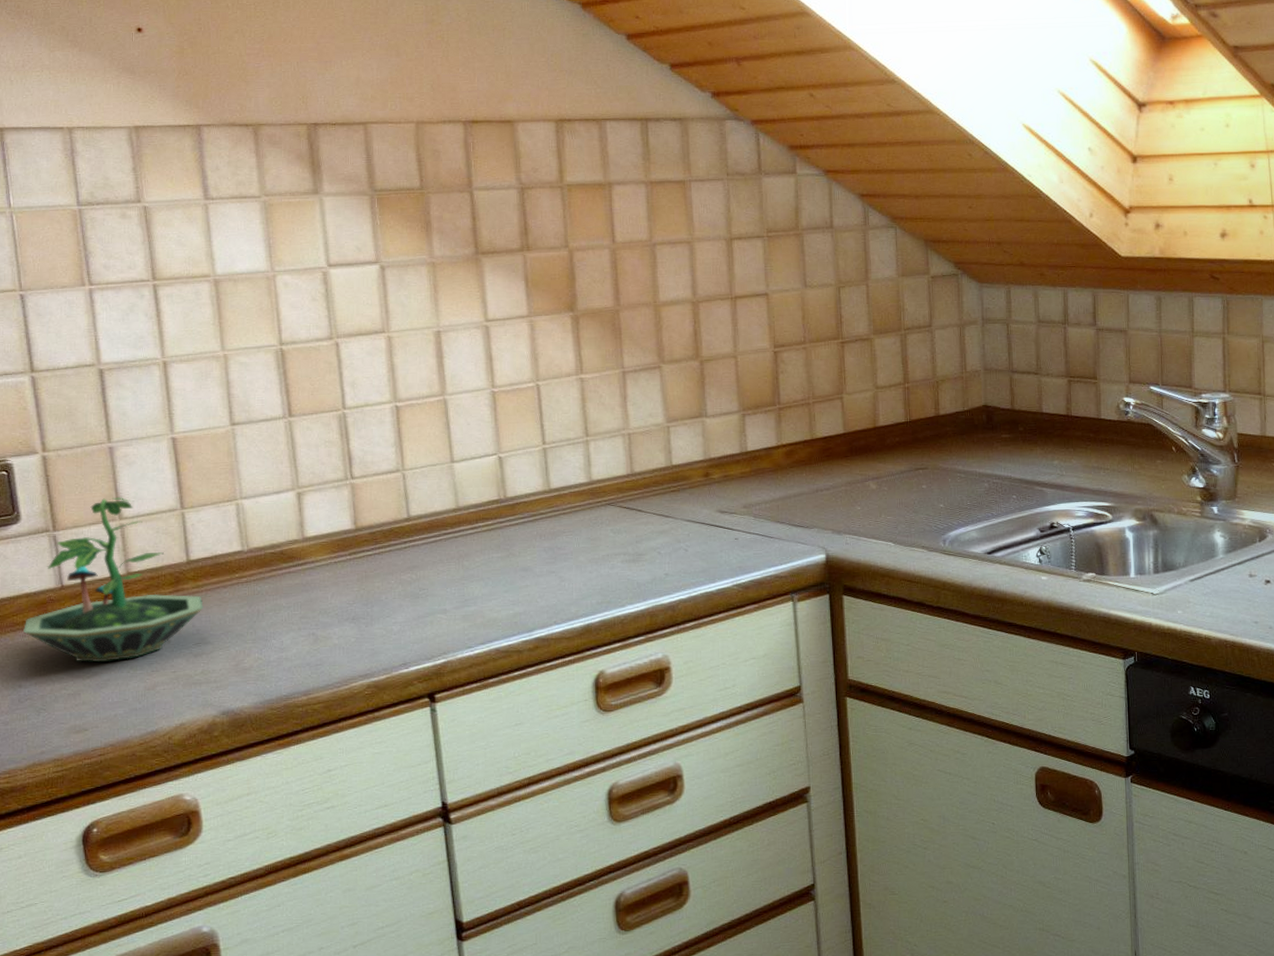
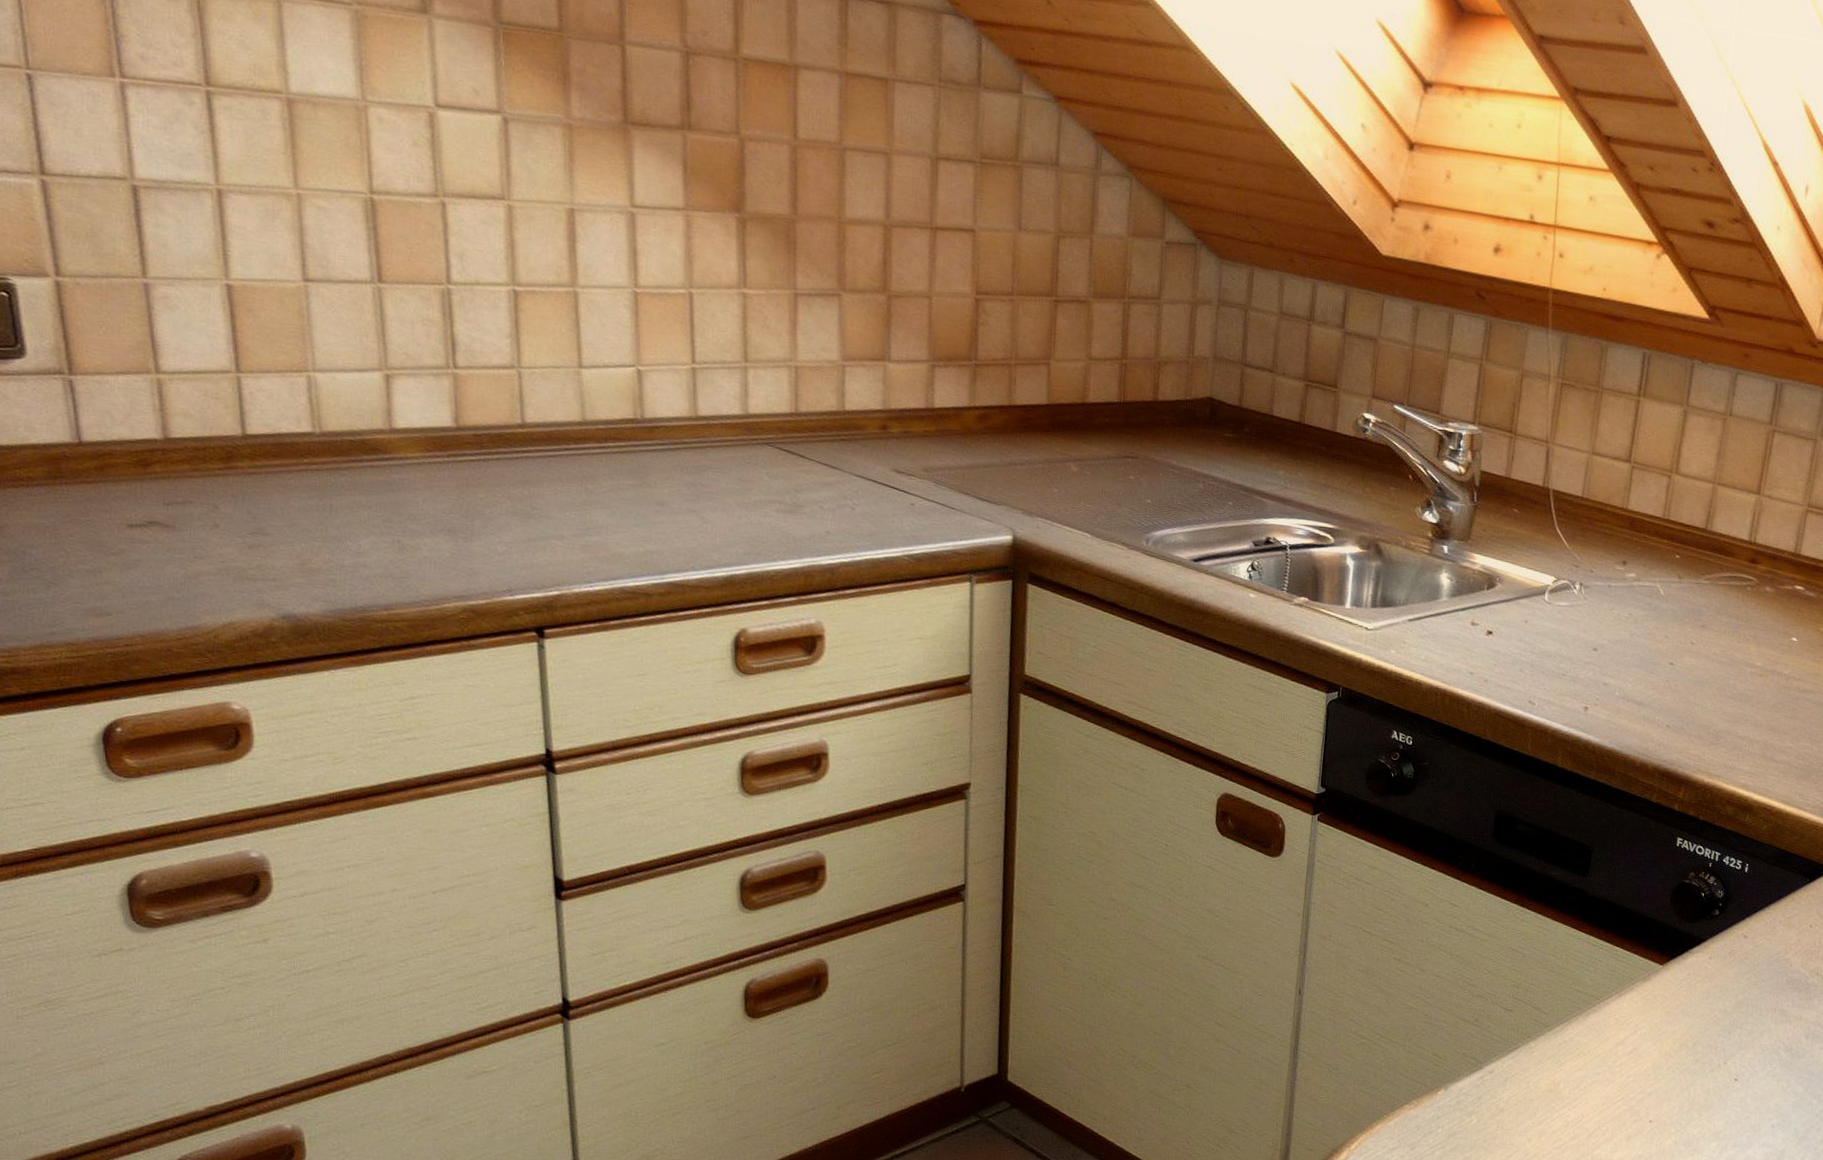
terrarium: present [23,496,204,663] -> none [29,344,262,540]

